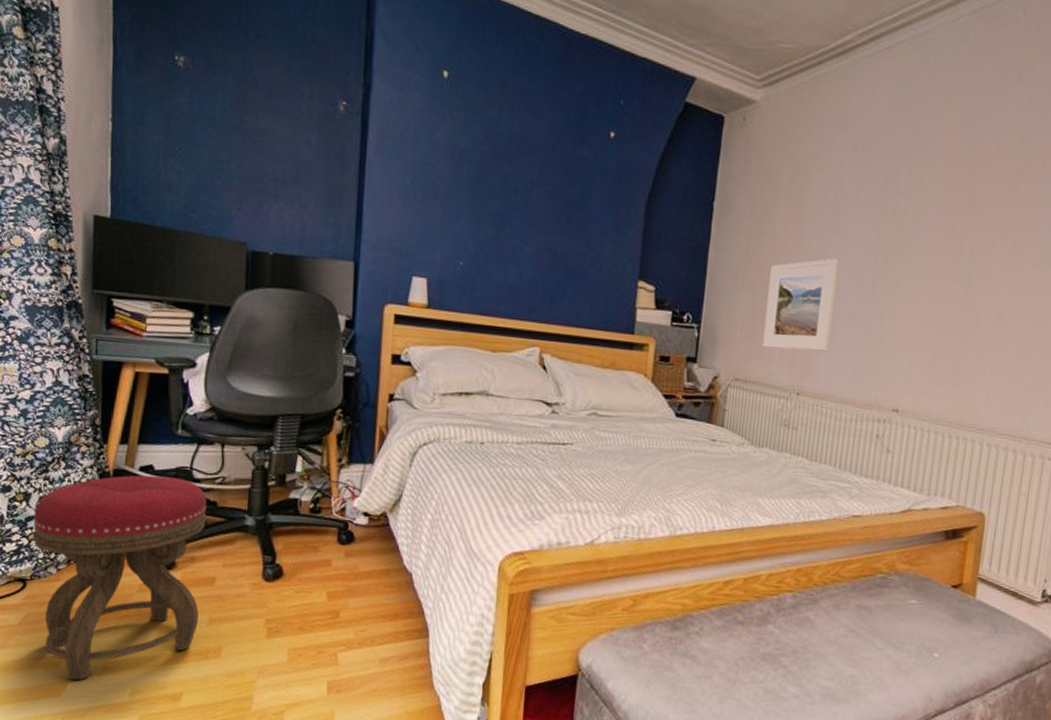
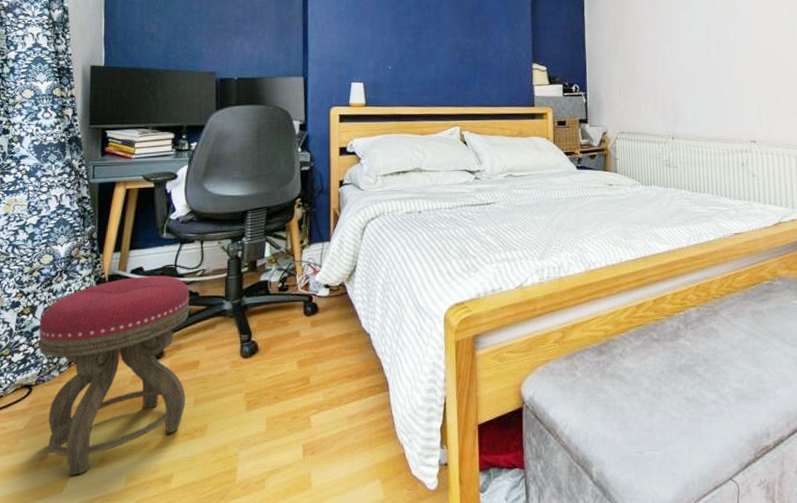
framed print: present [762,258,839,352] -> none [635,27,691,104]

